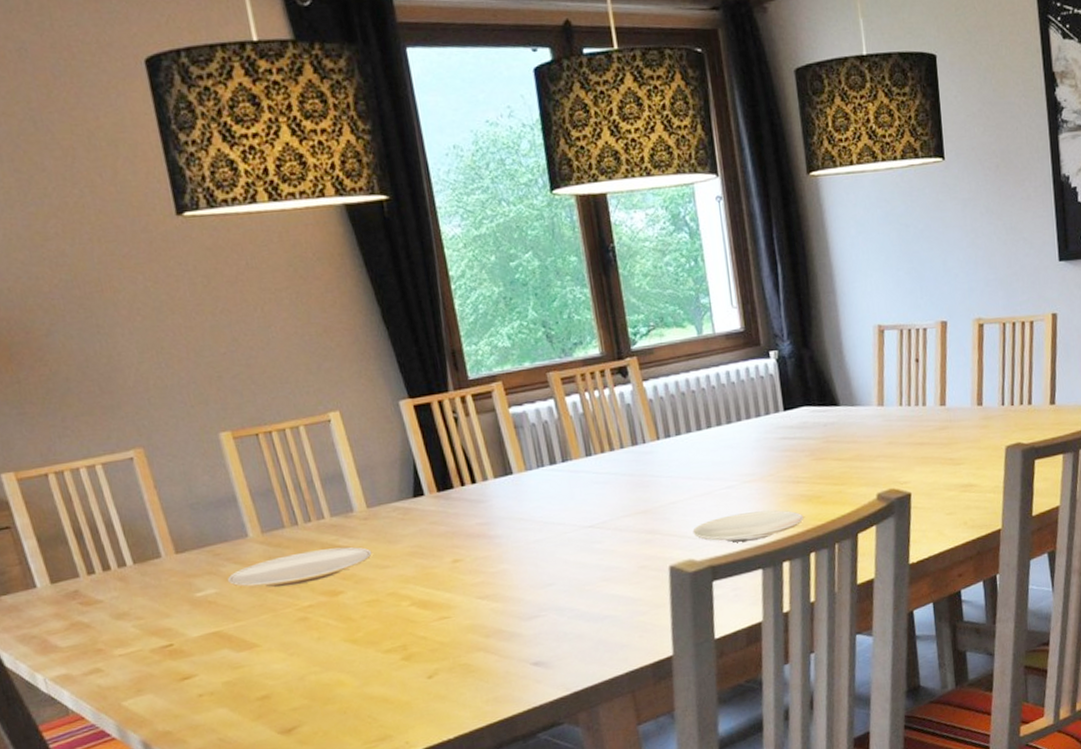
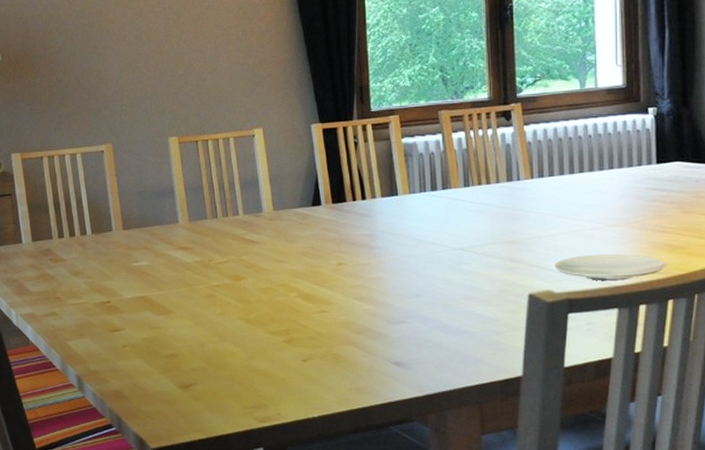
plate: present [227,547,372,588] -> none [157,241,272,267]

